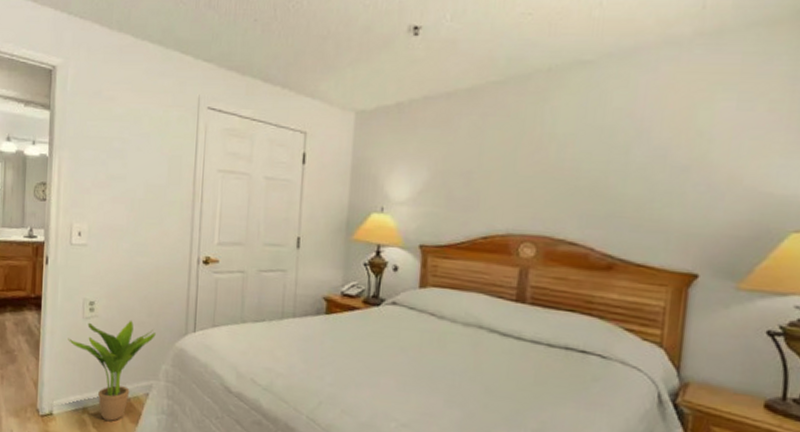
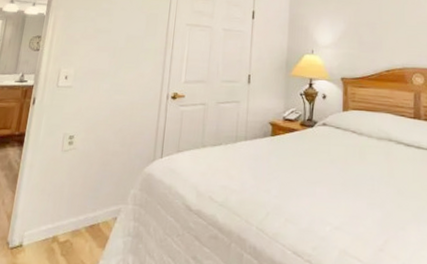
potted plant: present [68,320,156,421] -> none [45,150,127,247]

